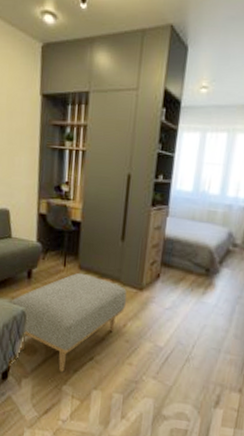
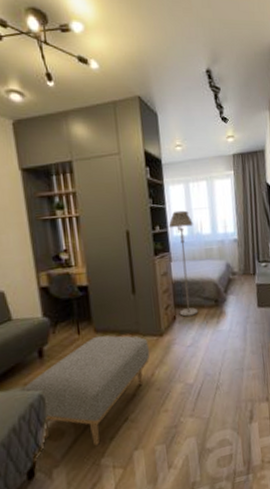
floor lamp: none [164,162,201,279] -> present [168,210,199,317]

